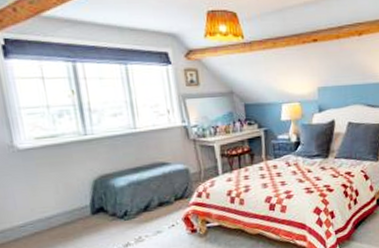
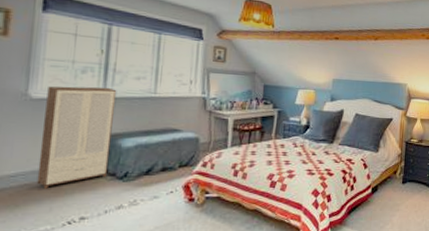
cabinet: none [31,128,108,236] -> present [36,86,117,190]

